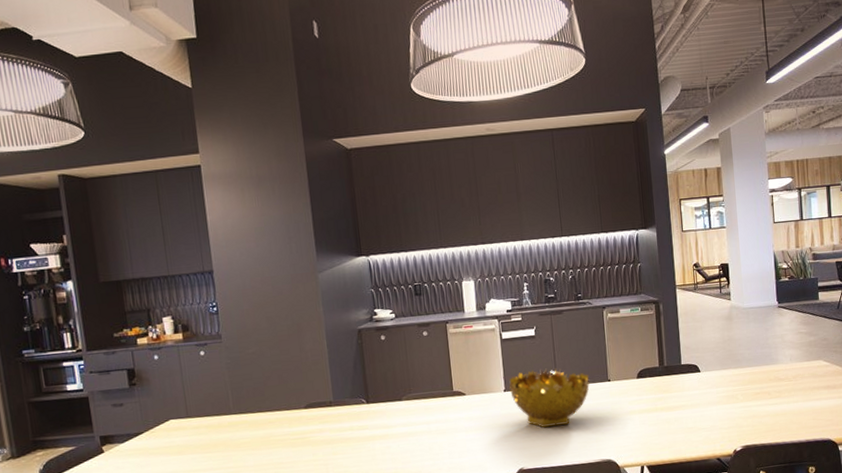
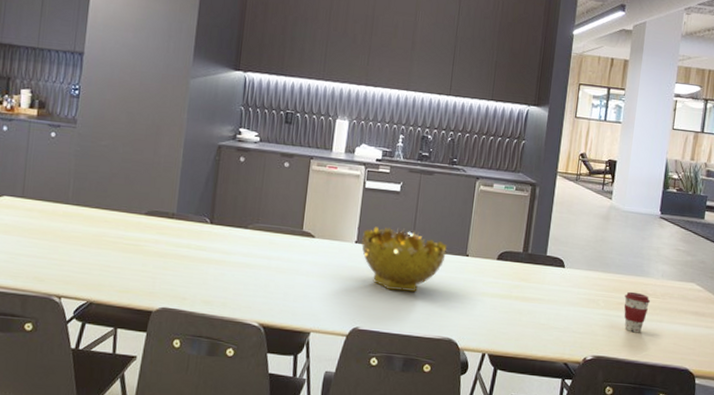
coffee cup: none [760,380,785,418] -> present [624,291,651,333]

